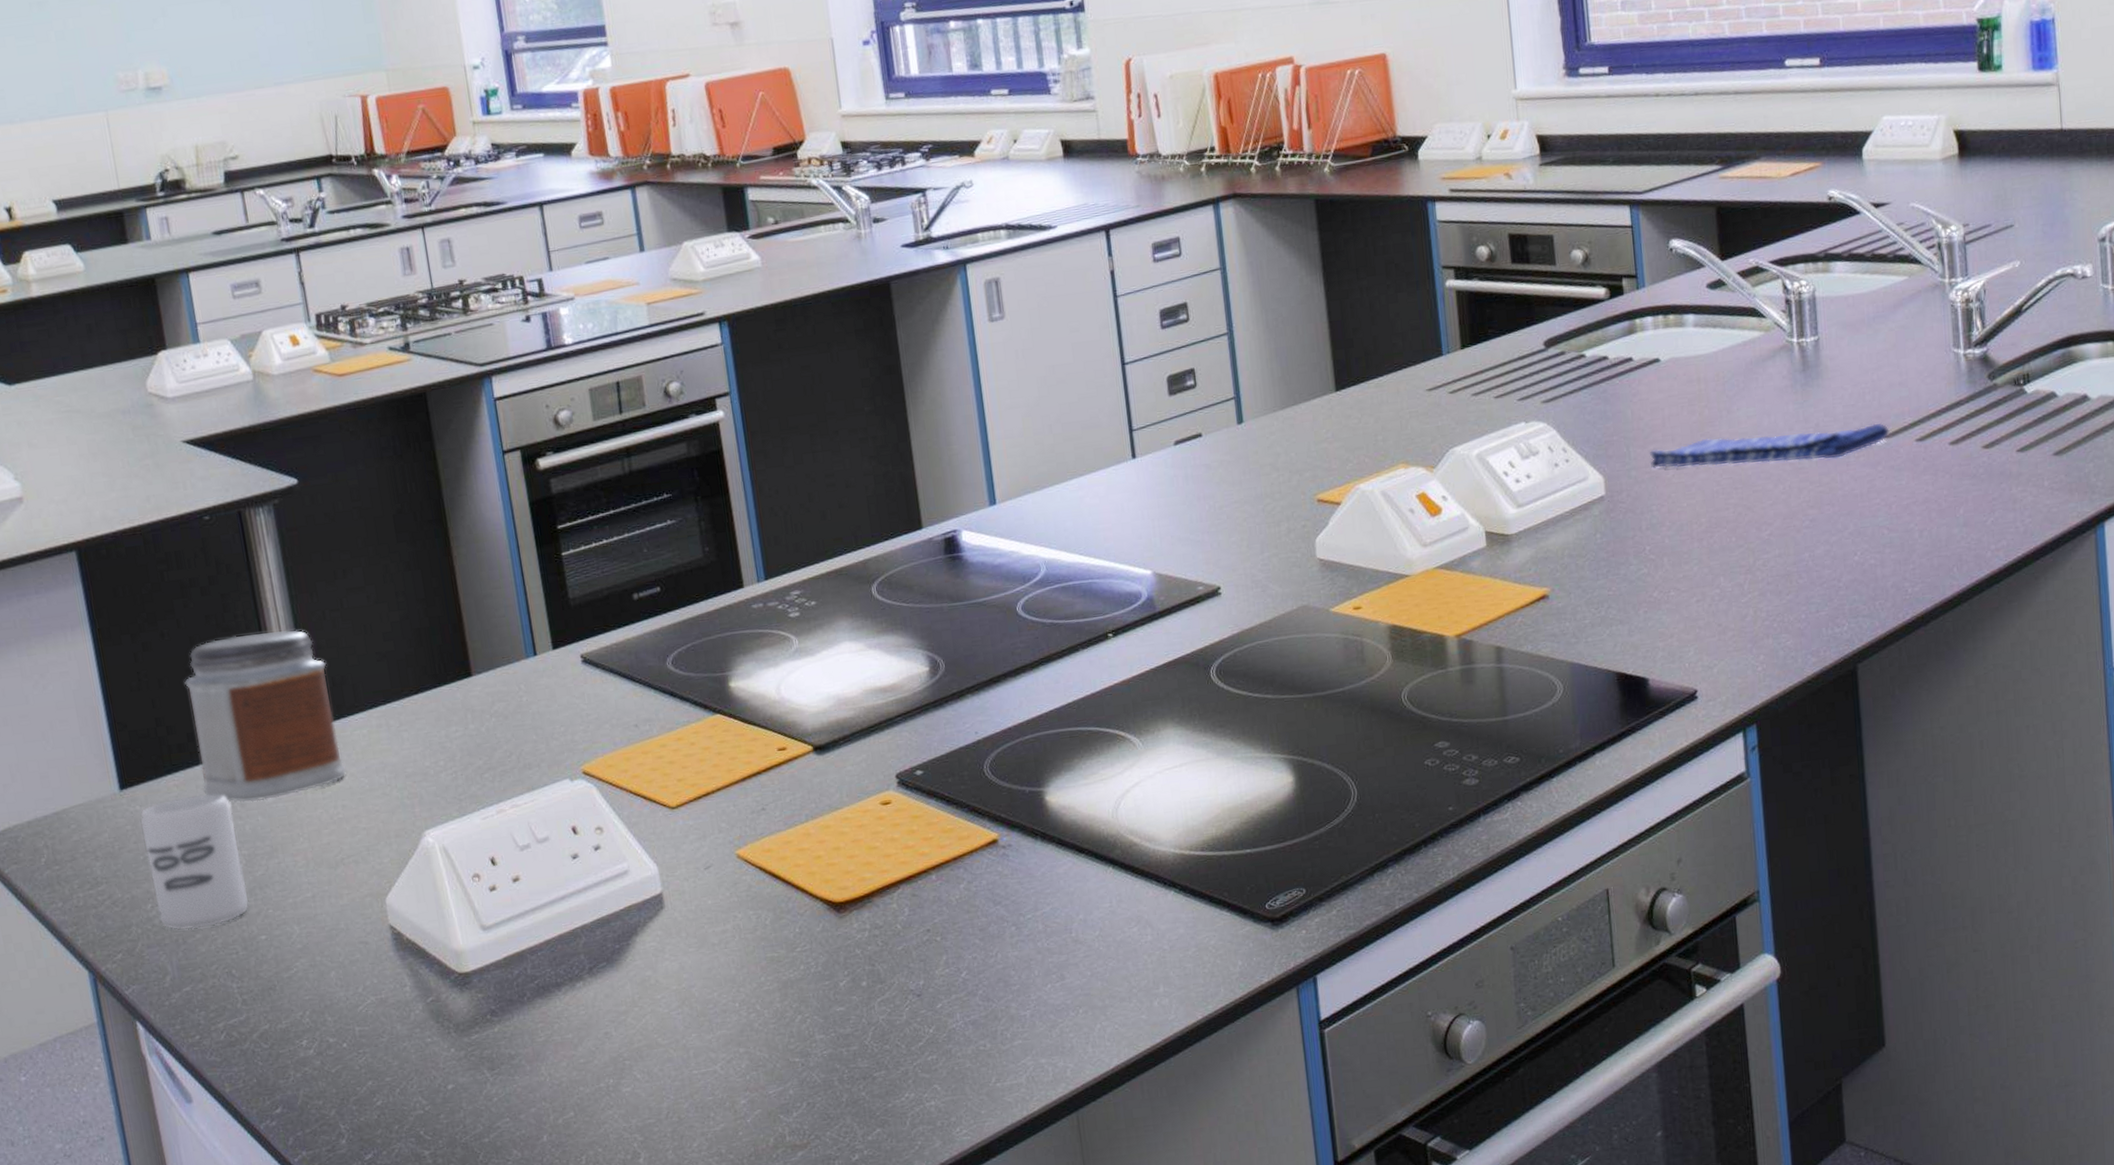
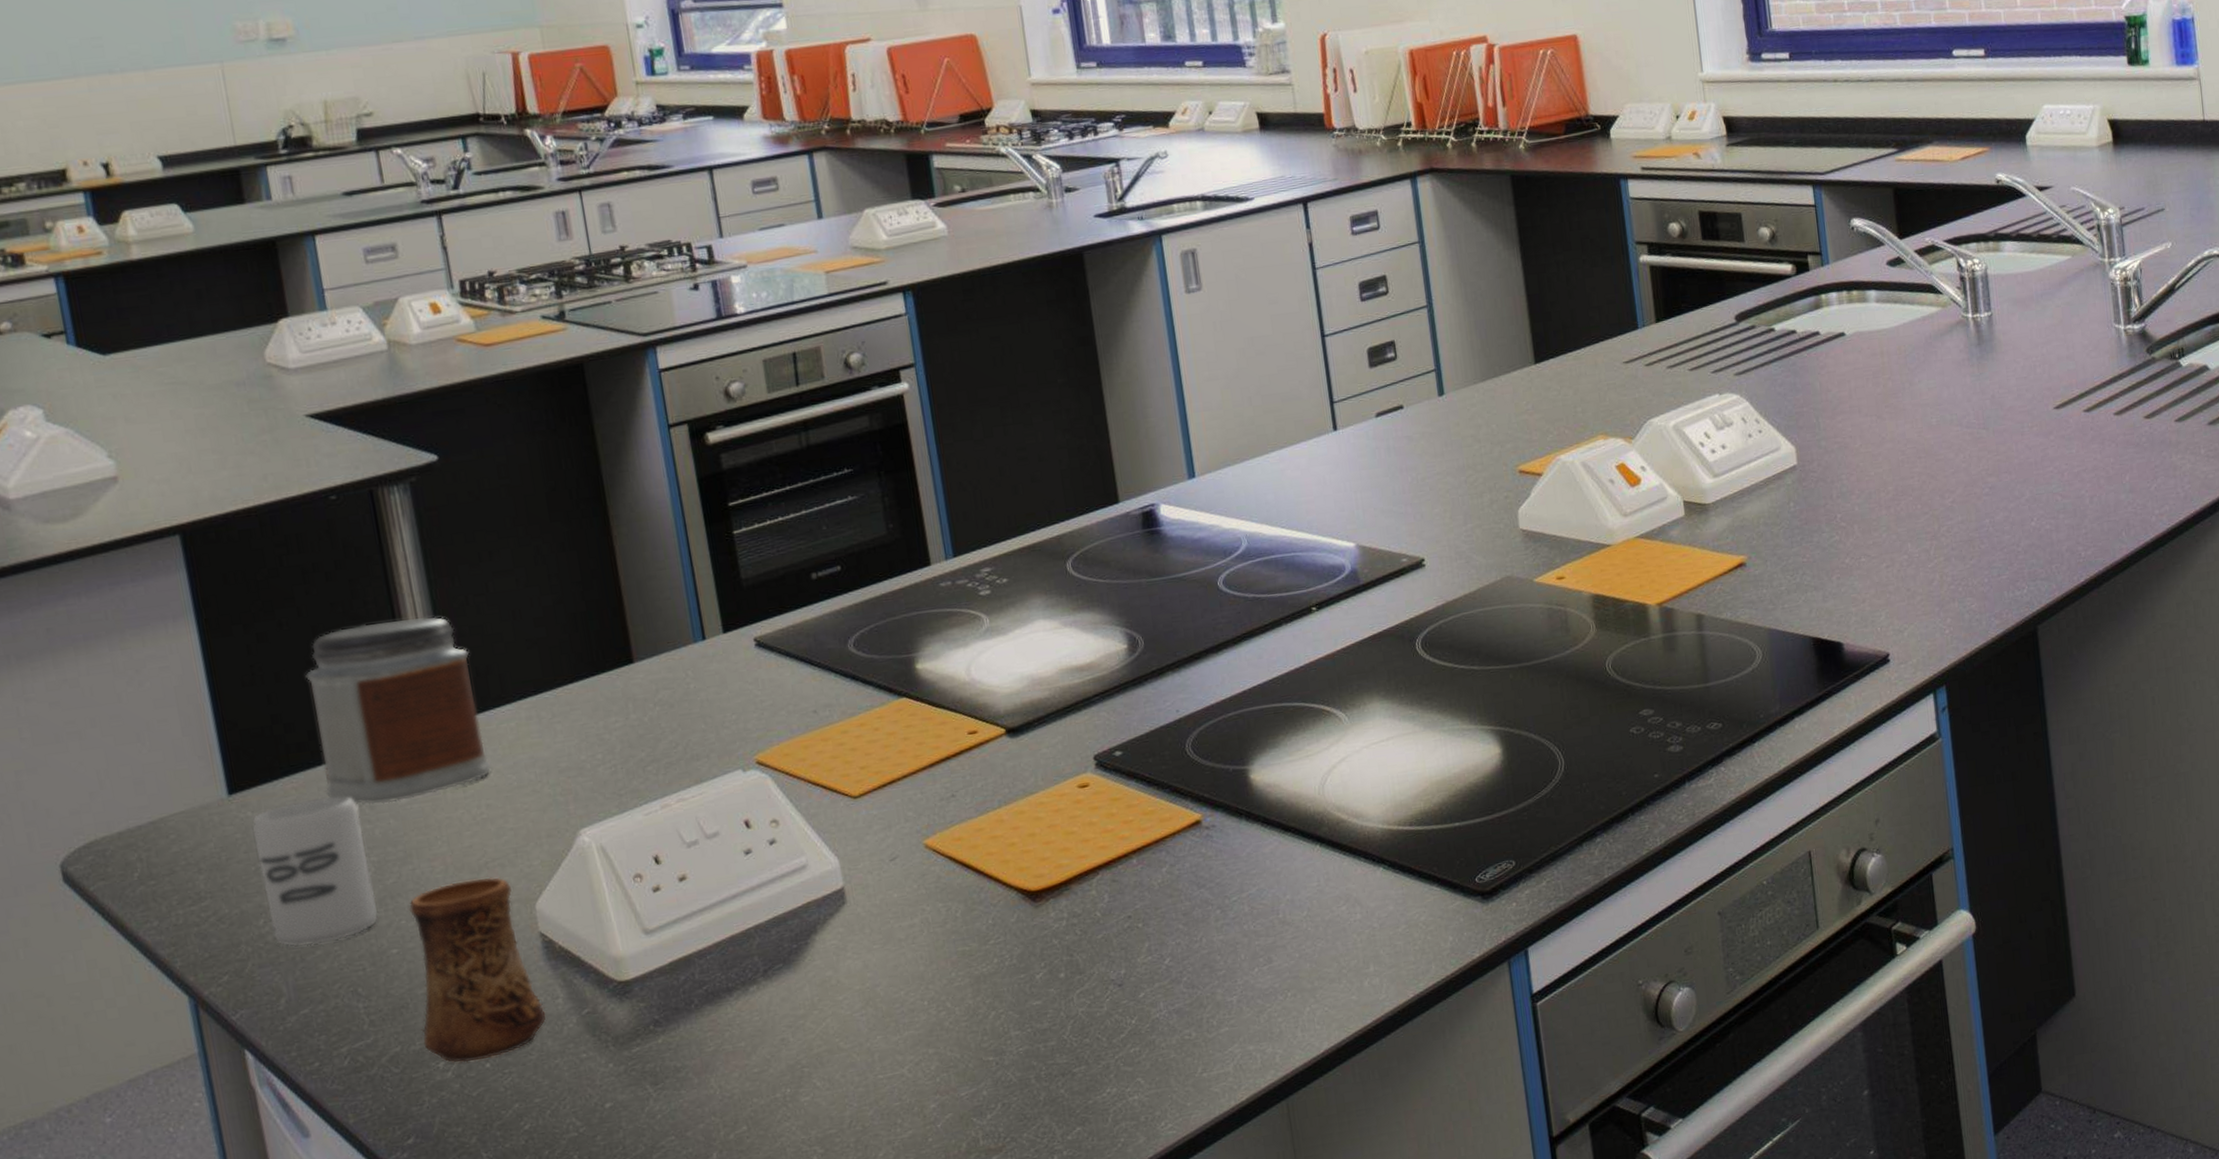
cup: none [275,872,395,1042] -> present [408,877,546,1063]
dish towel: present [1649,423,1890,469] -> none [1837,395,2060,439]

